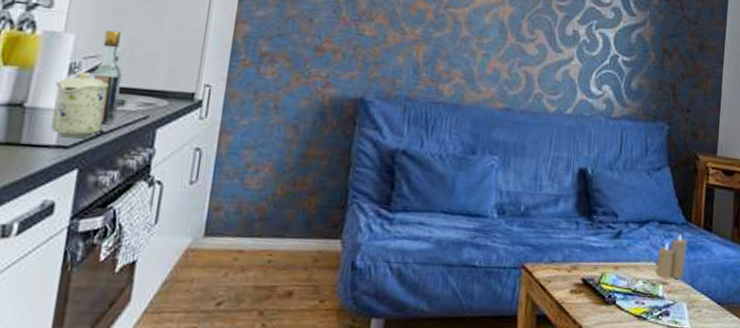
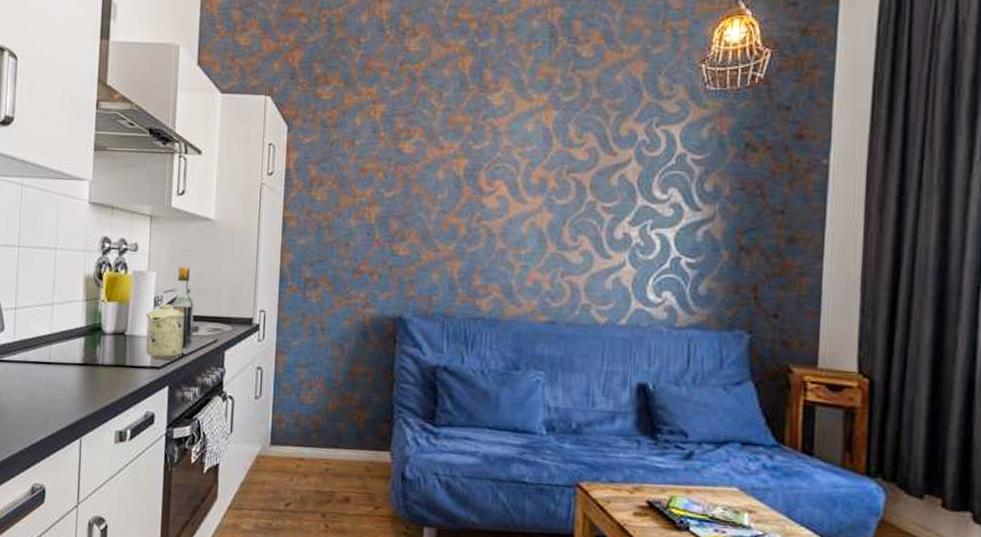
candle: present [656,234,687,280] -> none [739,457,780,509]

